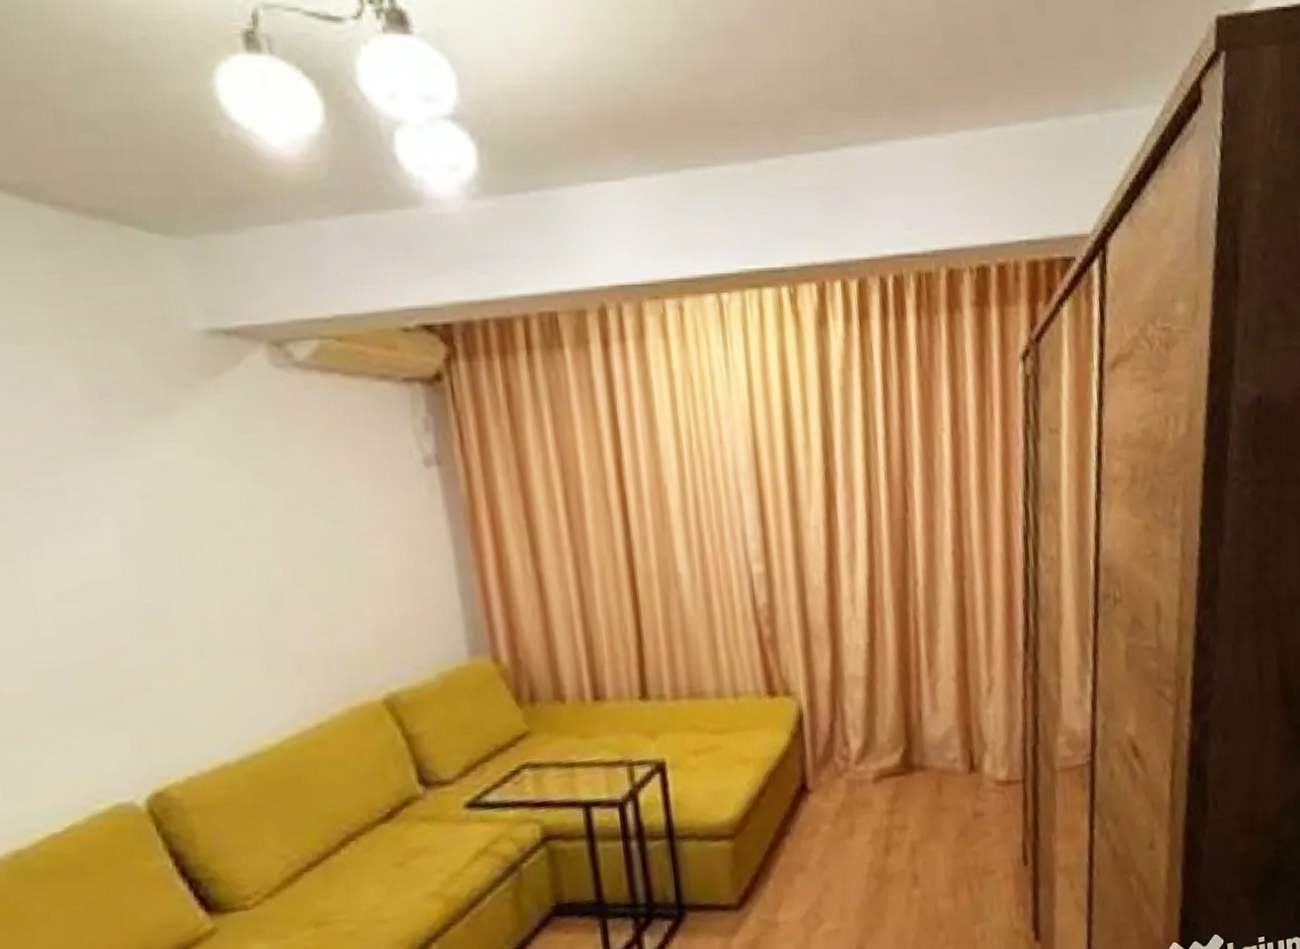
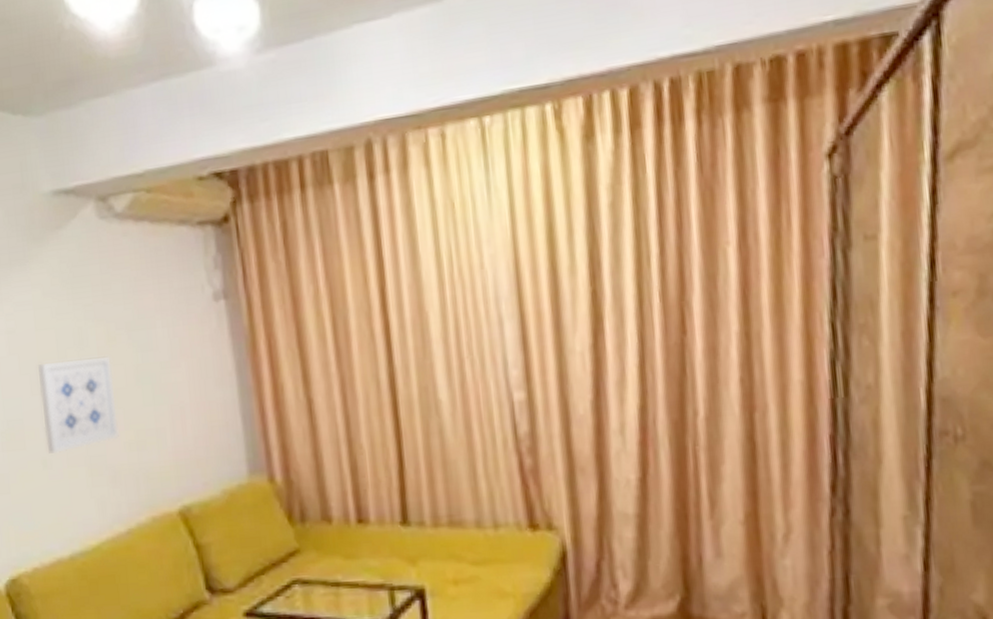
wall art: none [190,526,304,642] -> present [38,356,119,454]

